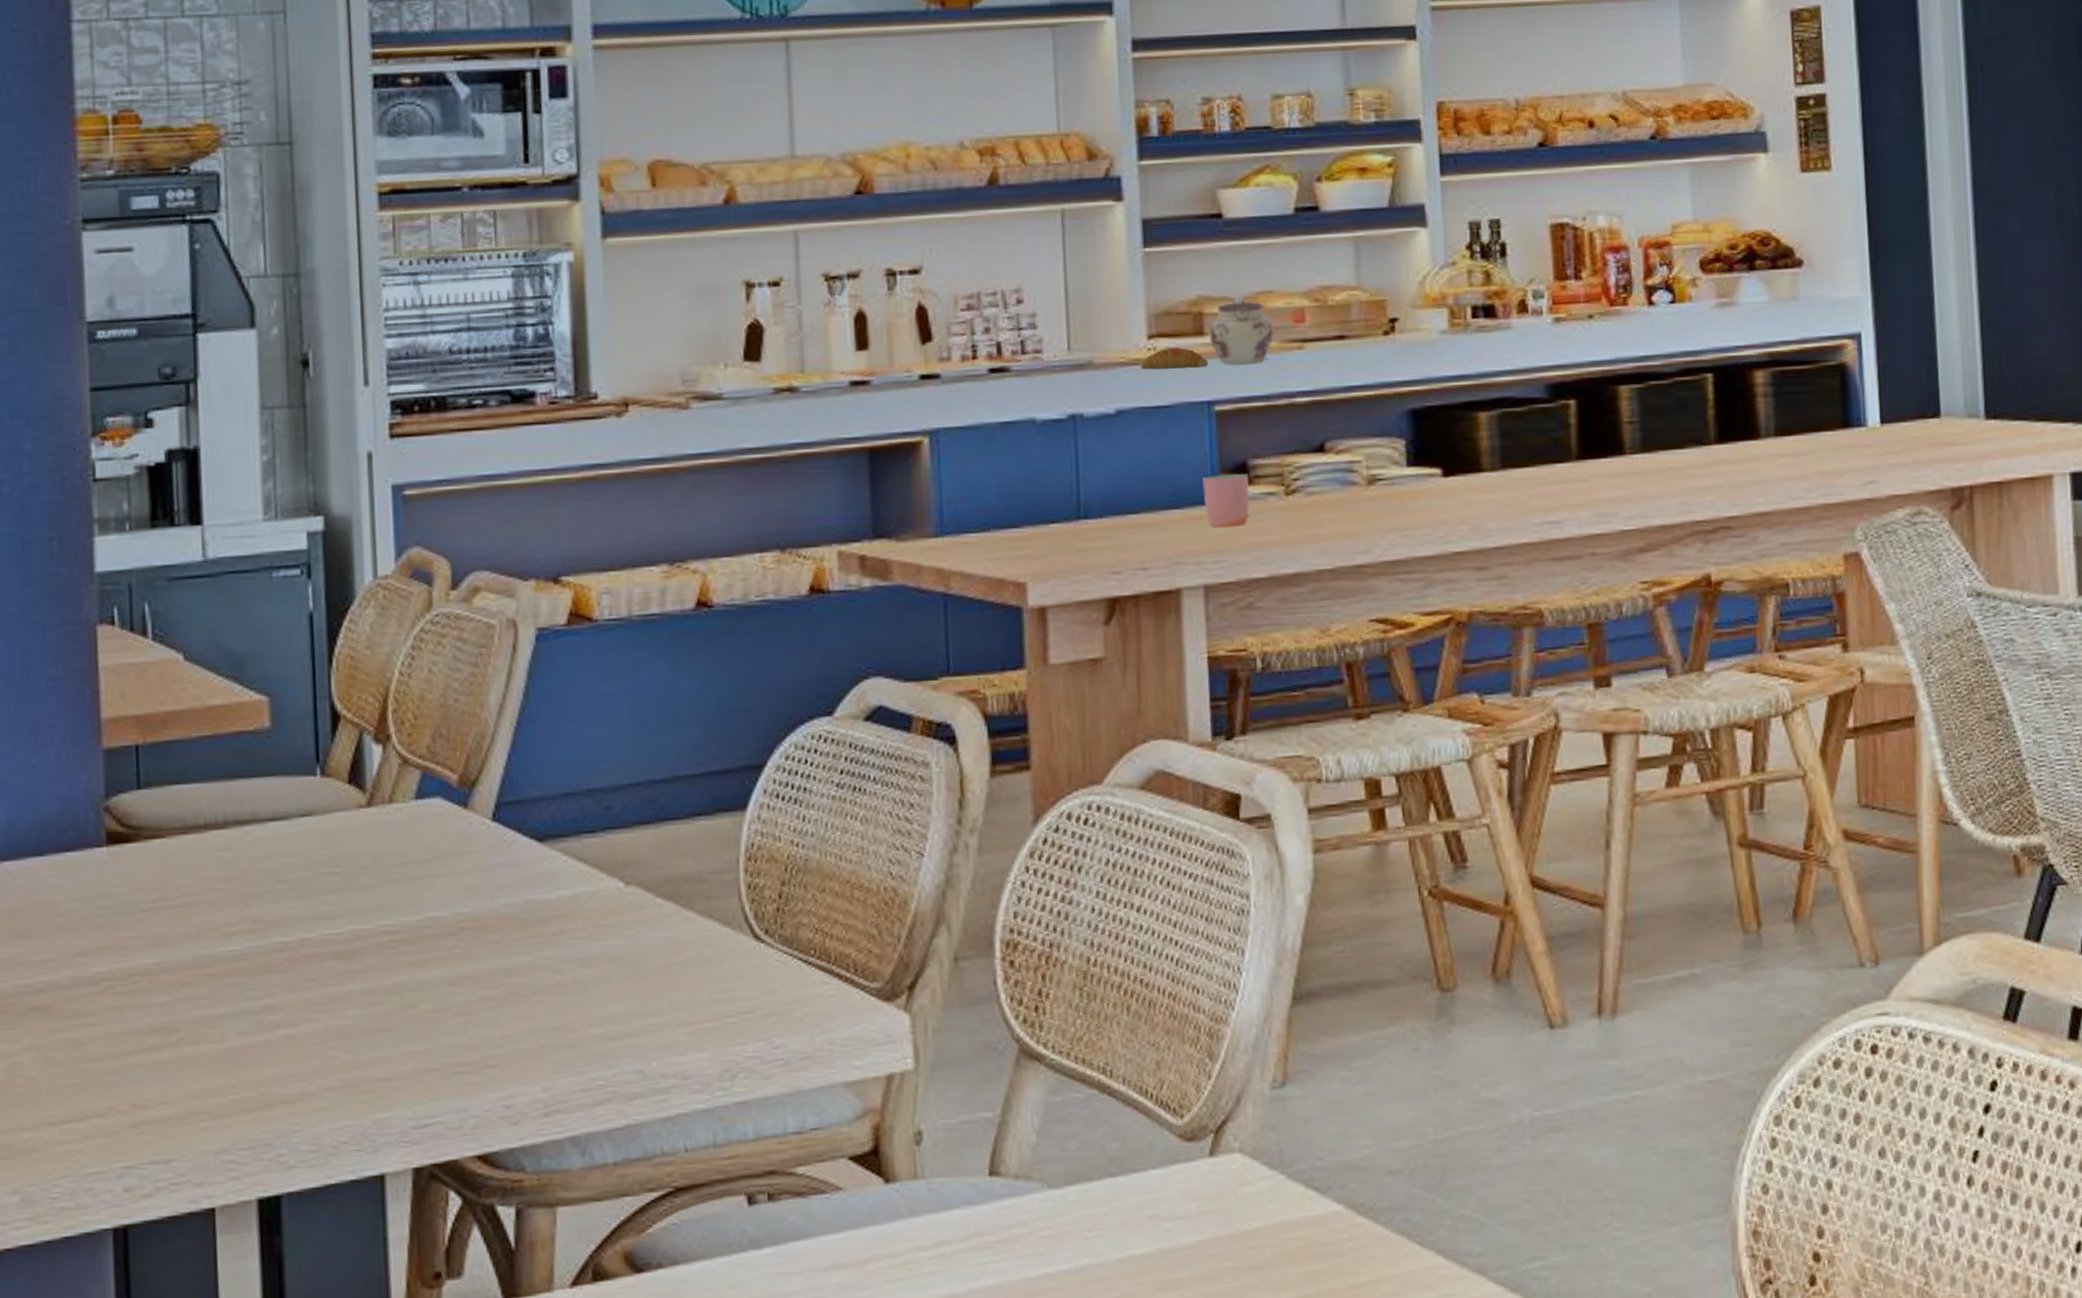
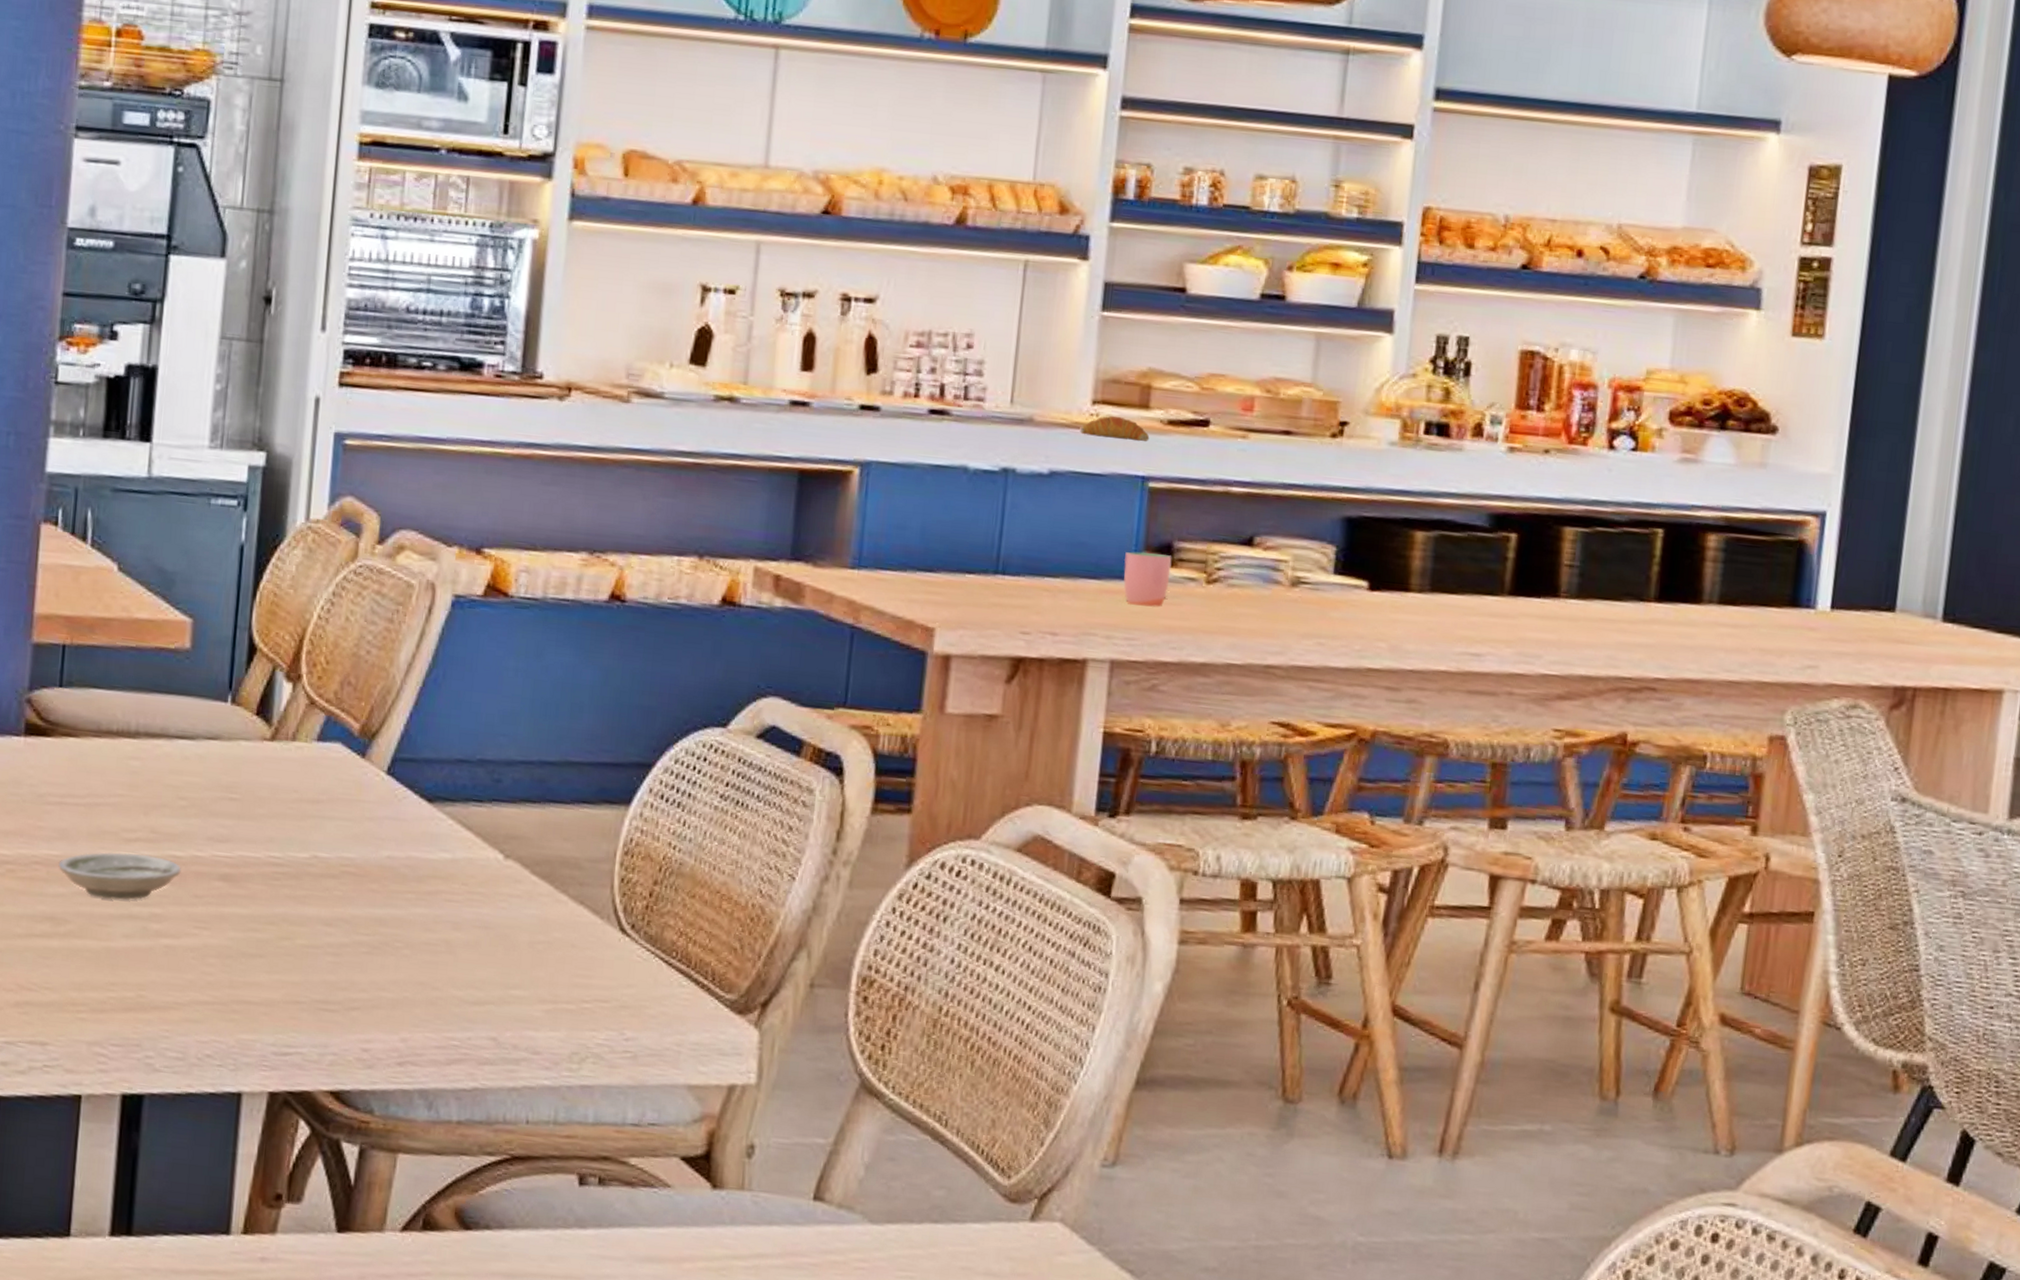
saucer: none [159,946,291,1000] -> present [58,852,181,901]
pitcher: present [1208,297,1274,366] -> none [1154,376,1221,447]

